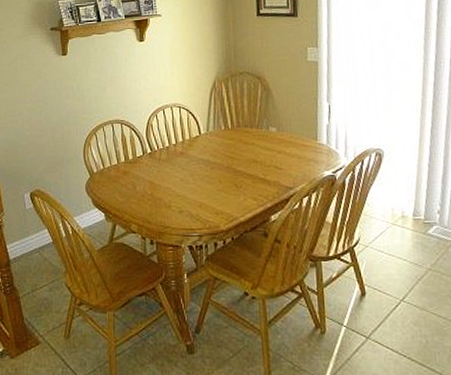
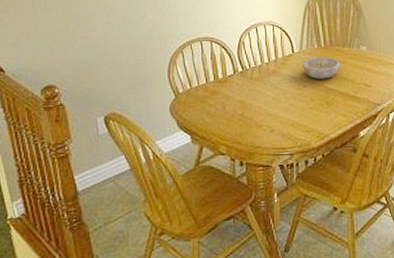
bowl: none [209,138,248,161] -> present [301,56,340,79]

